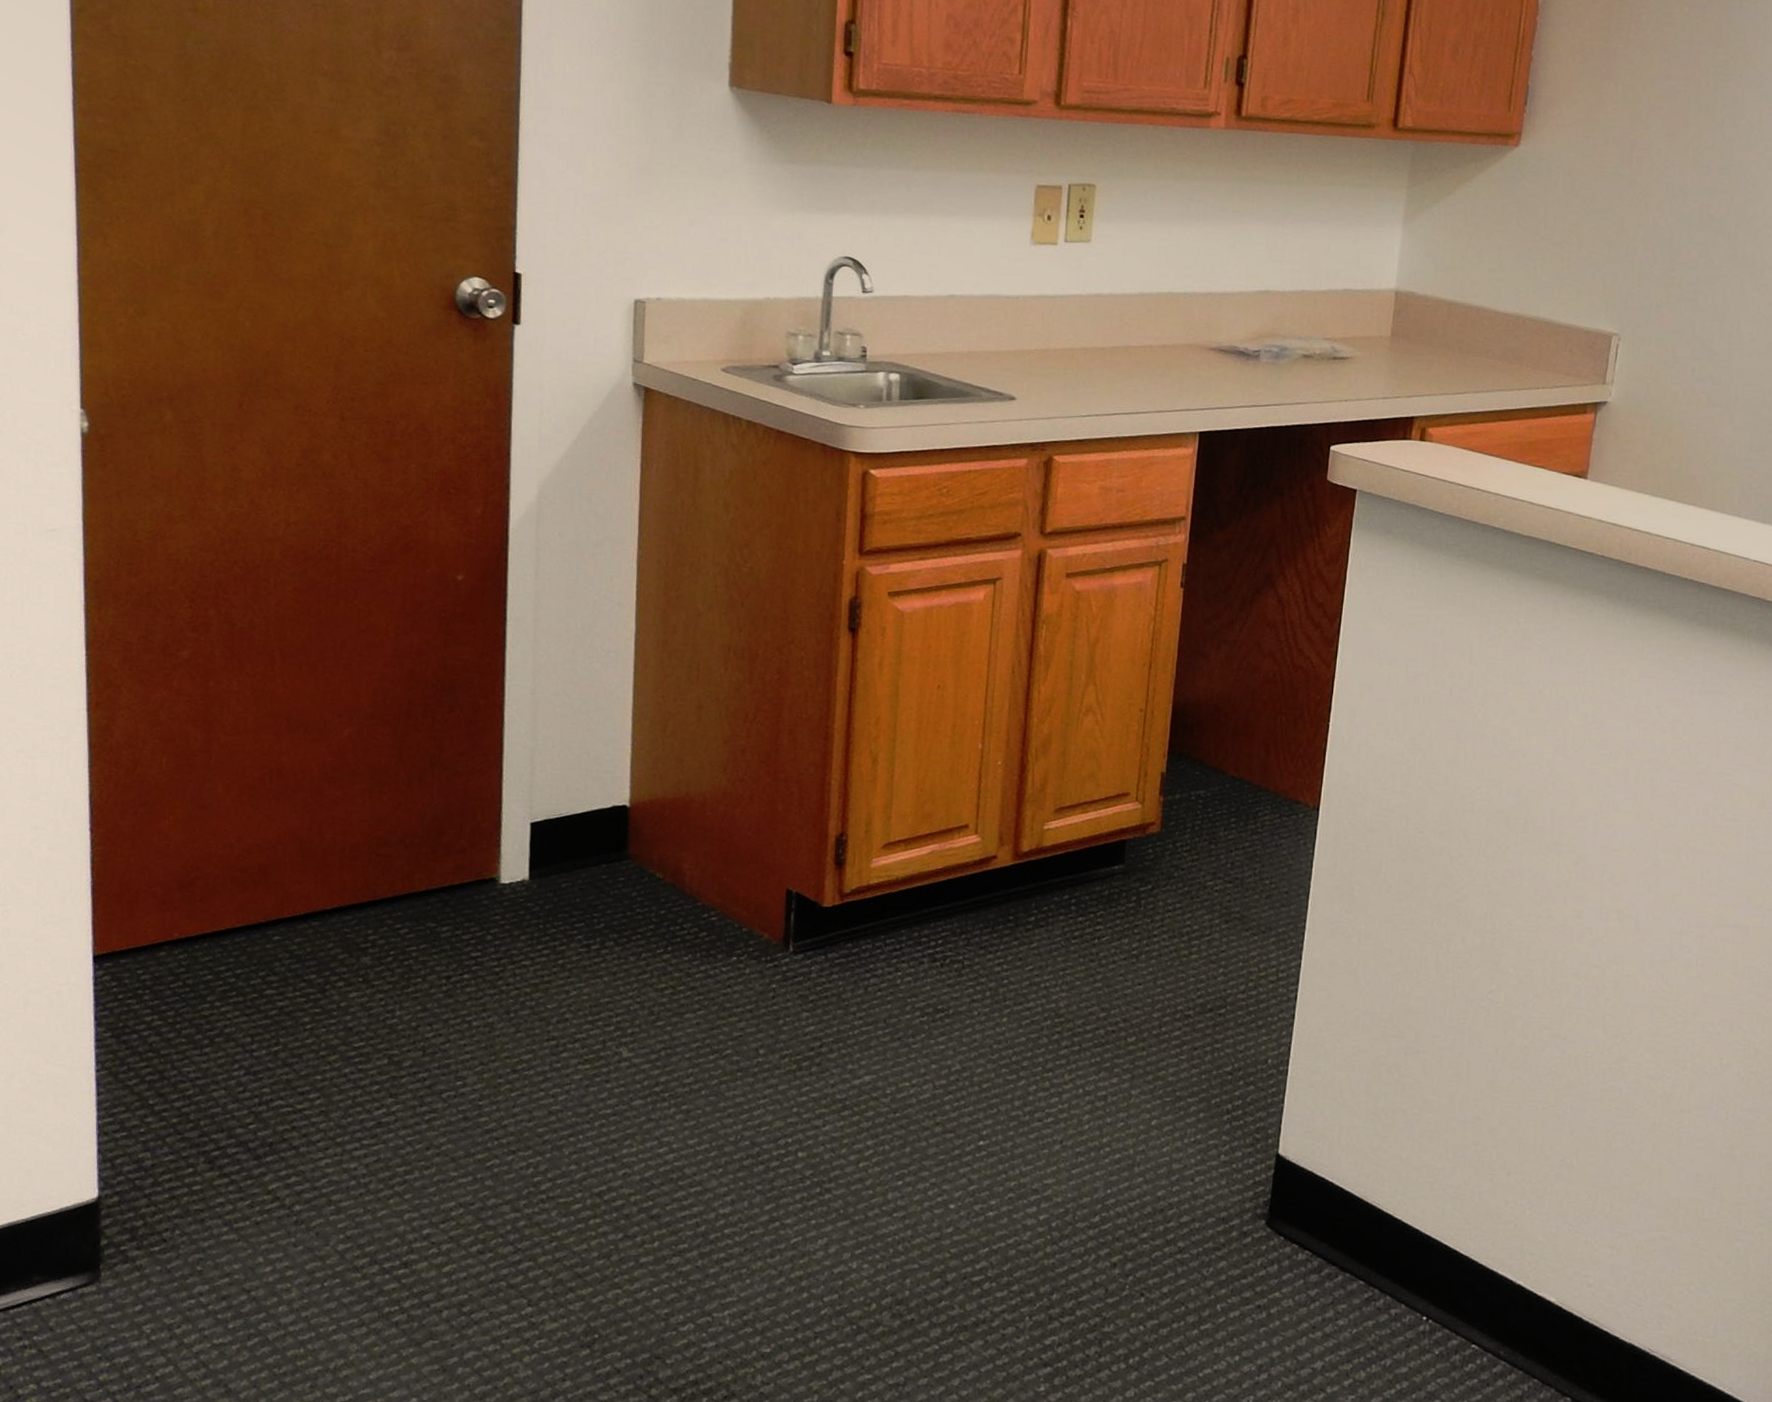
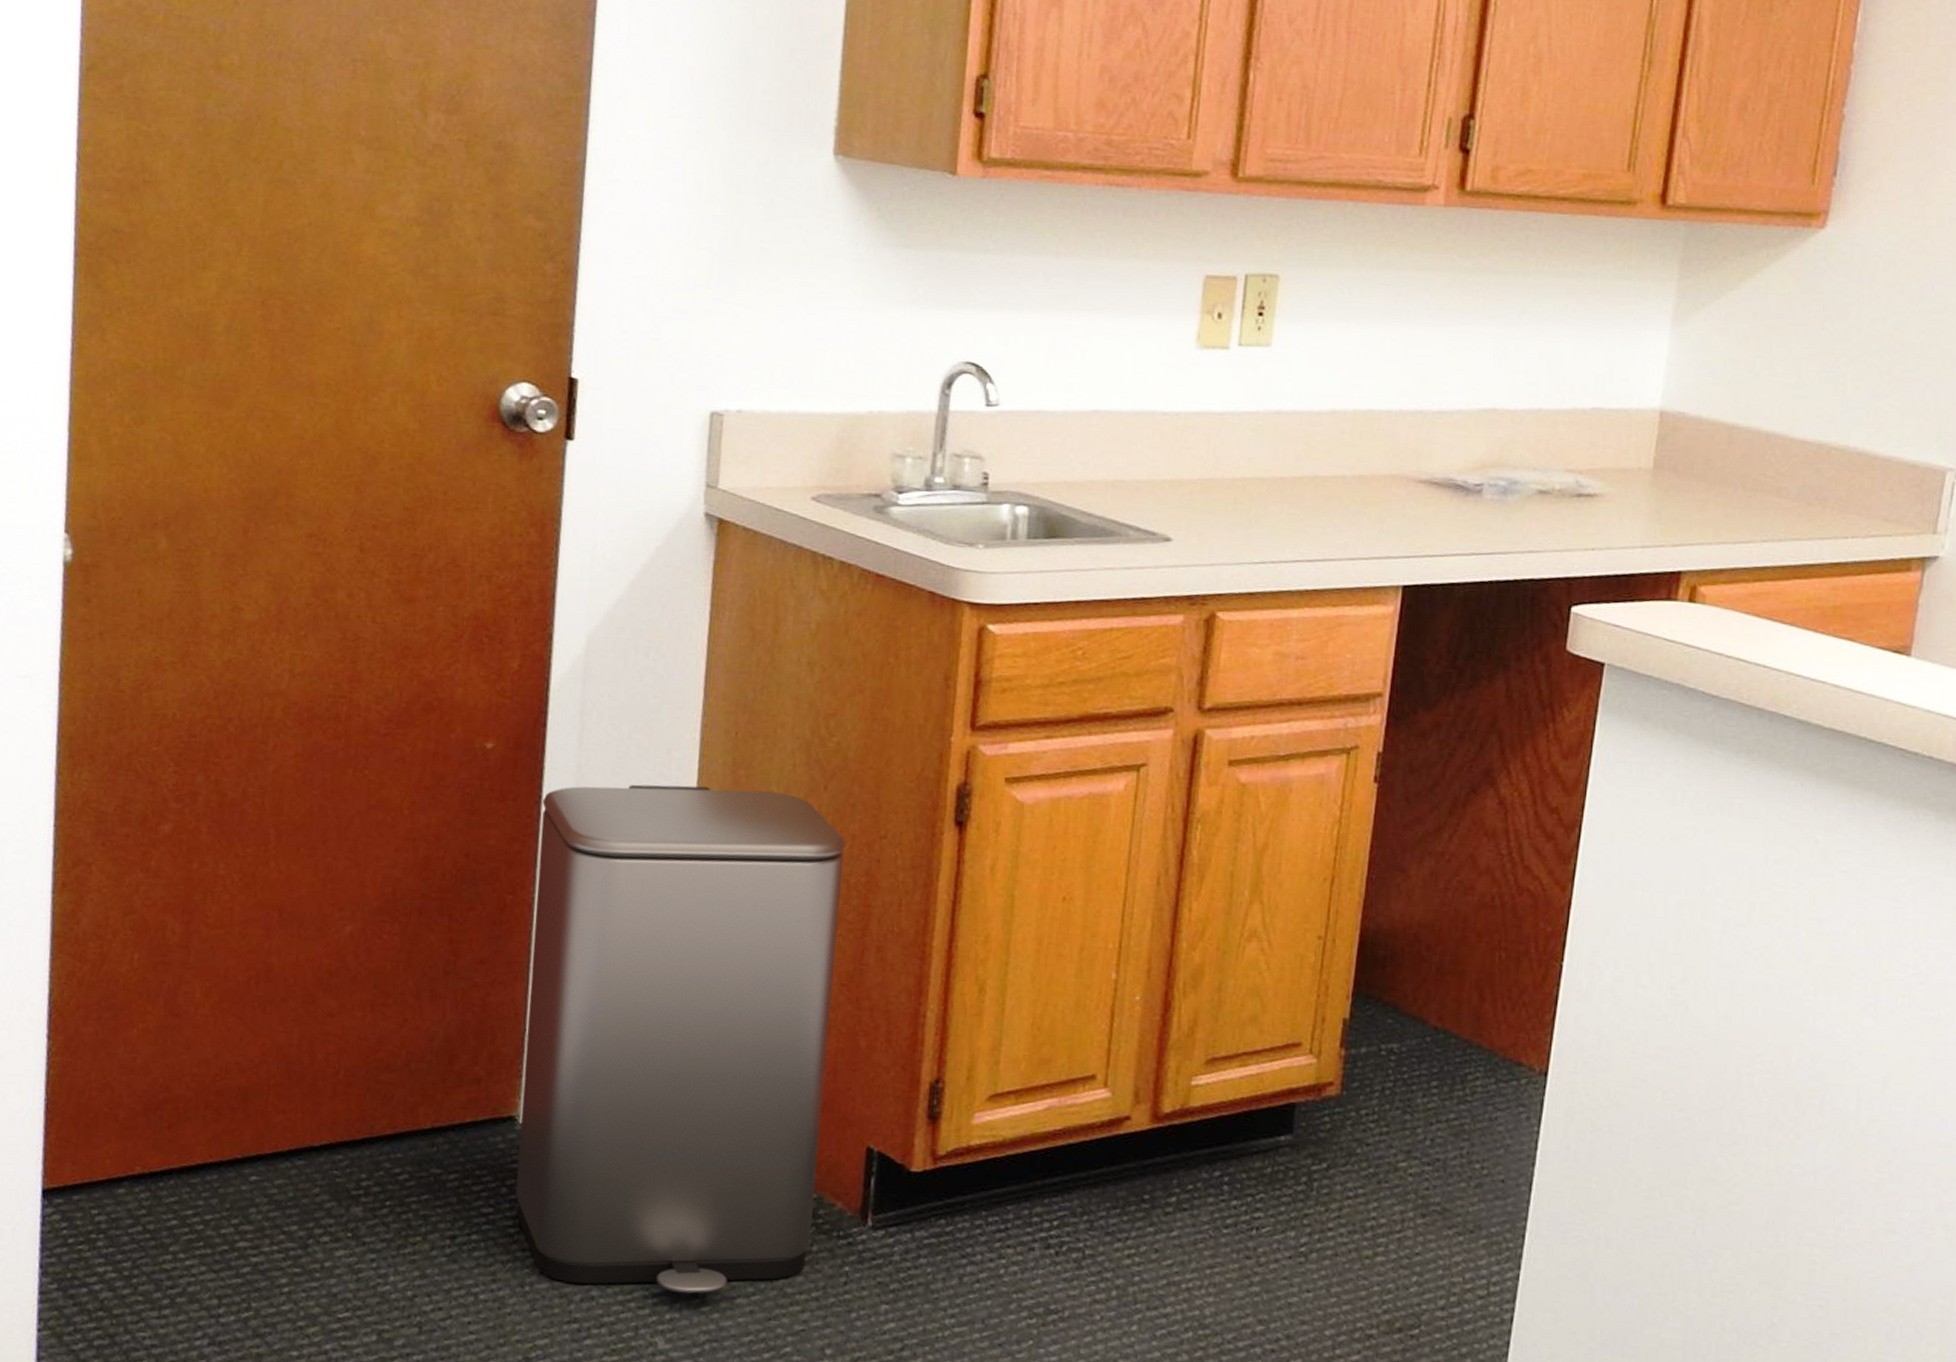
pedal bin: none [499,606,761,1013] -> present [515,784,847,1294]

